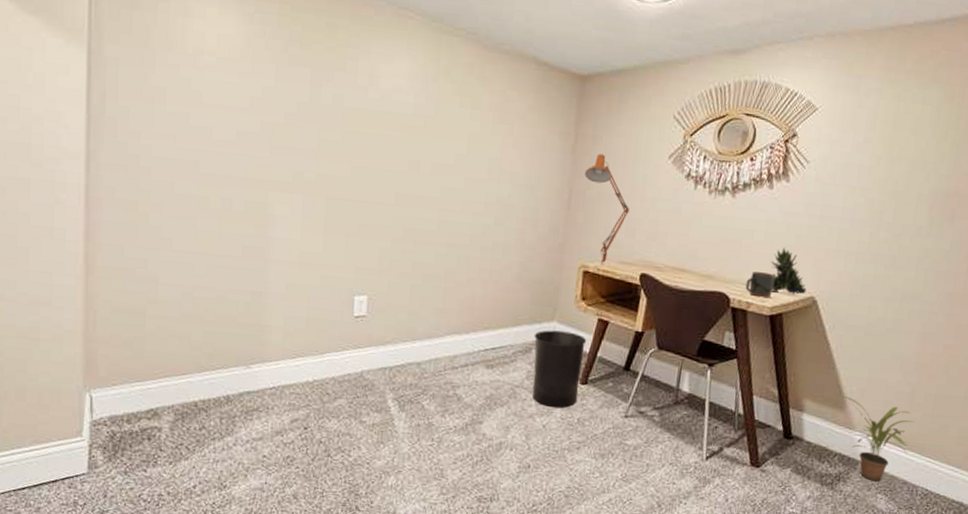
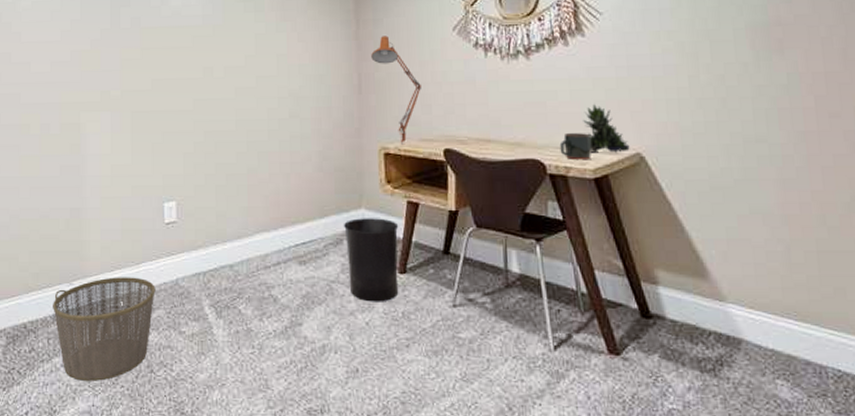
basket: none [227,364,339,461] -> present [53,277,156,381]
potted plant: present [840,395,914,482] -> none [698,261,803,364]

